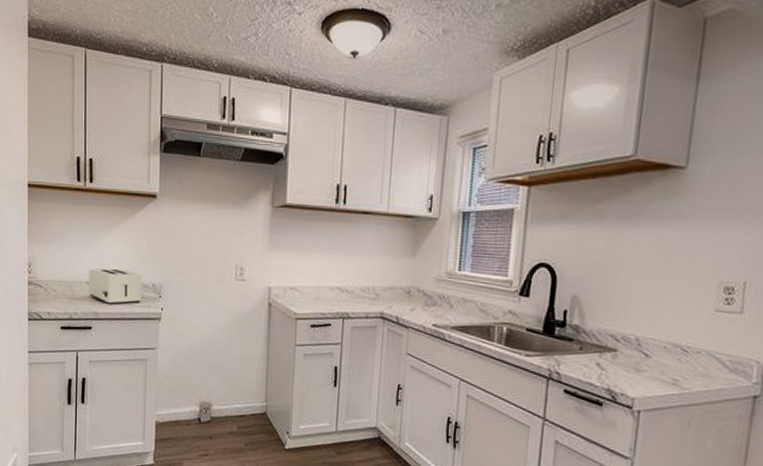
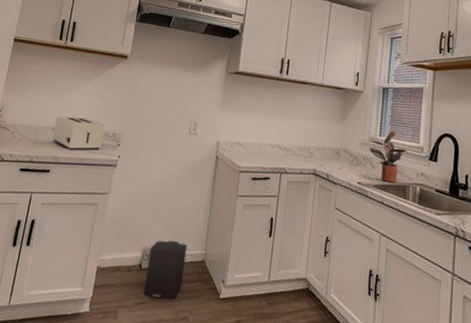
pedal bin: none [206,393,247,452] -> present [143,239,188,300]
potted plant: none [444,263,493,323] -> present [367,130,407,183]

